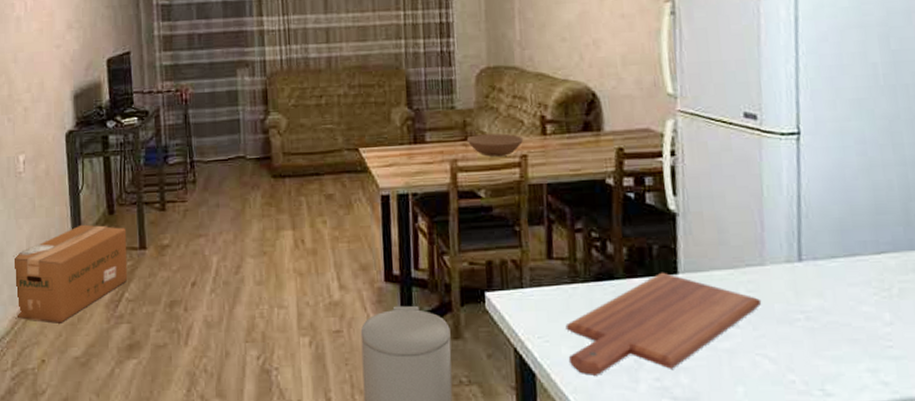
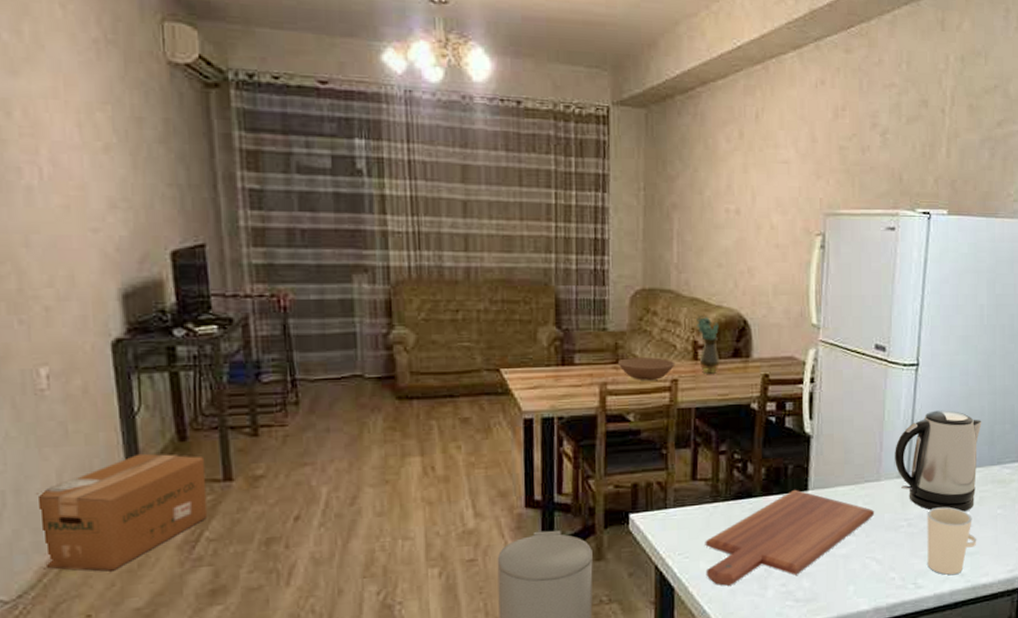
vase: none [543,89,570,149] -> present [697,314,720,374]
kettle: none [779,184,893,306] -> present [895,410,982,512]
cup: none [829,298,902,383] -> present [927,507,977,575]

